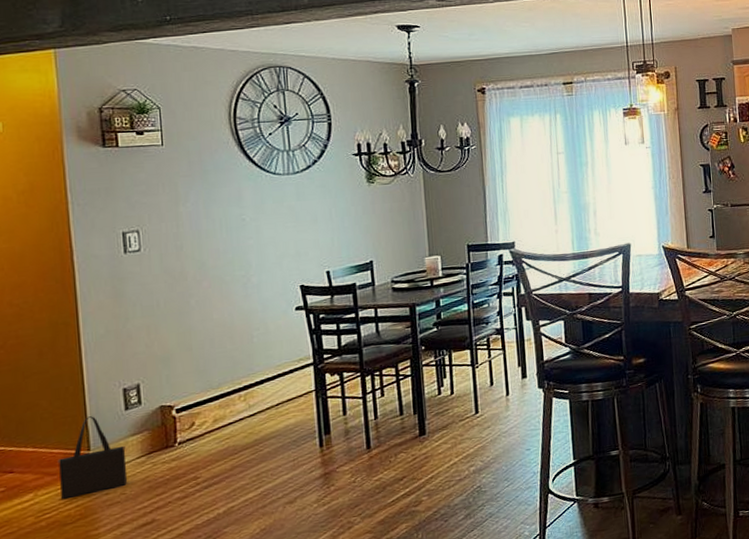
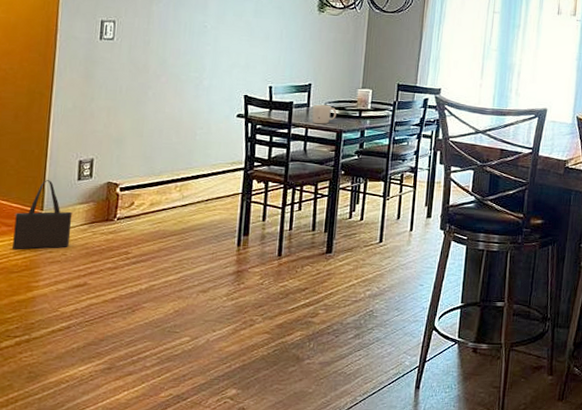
mug: none [378,280,406,302] -> present [312,104,337,125]

